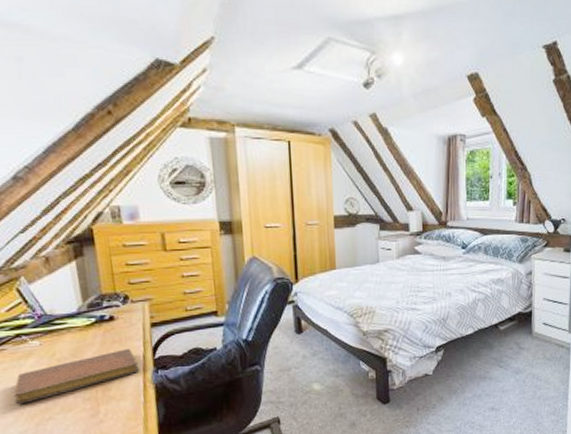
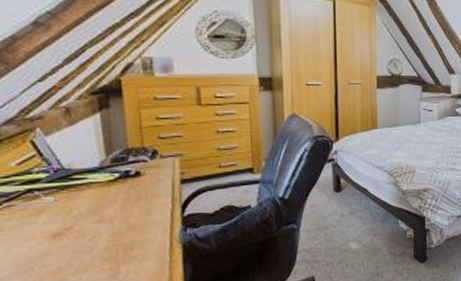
notebook: present [13,348,140,405] -> none [20,205,167,266]

